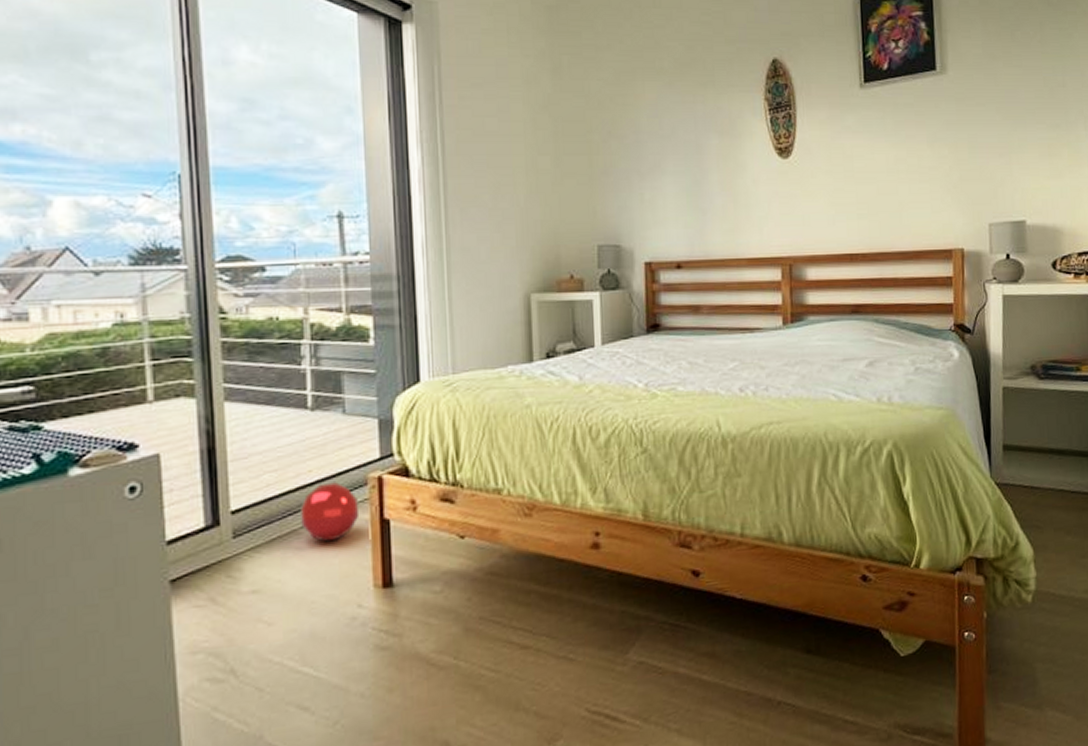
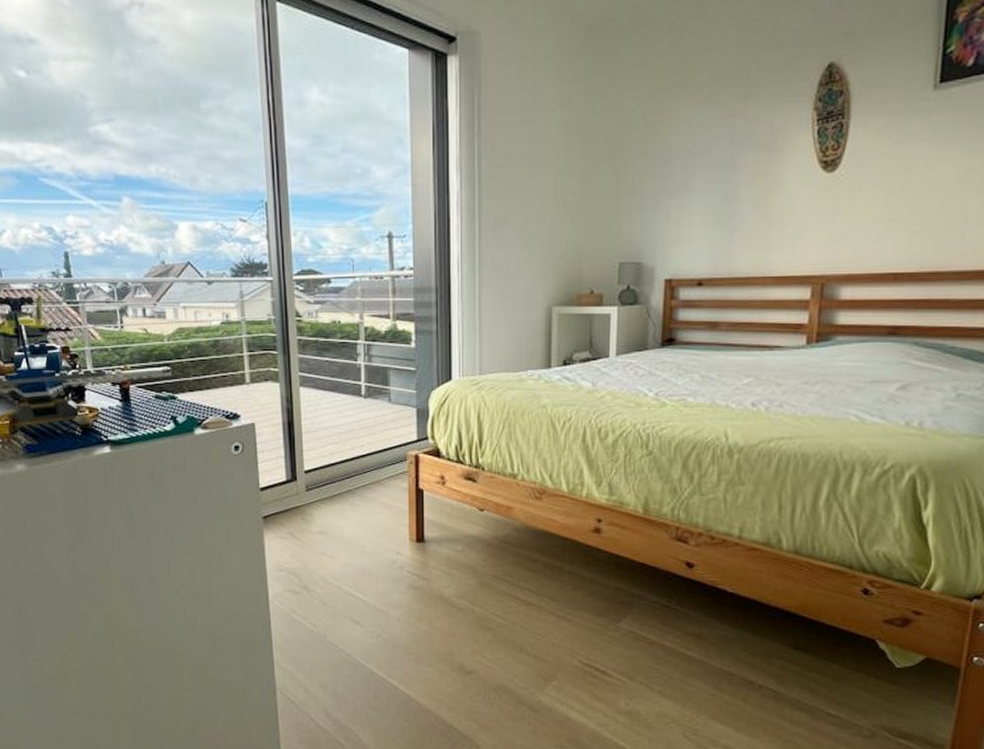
ball: present [301,482,360,542] -> none [355,456,400,502]

